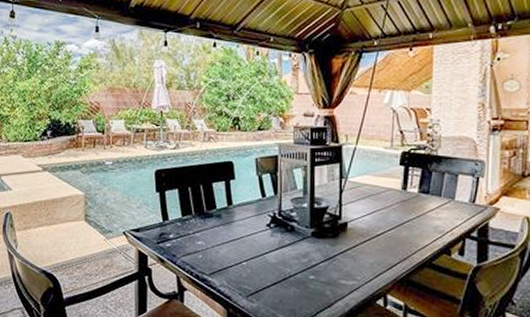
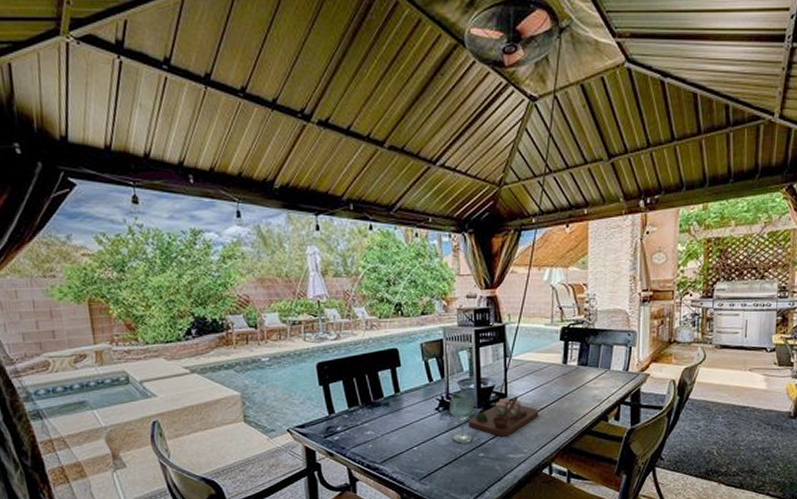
wine glass: none [281,209,307,264] -> present [449,391,475,444]
platter: none [300,219,375,261] -> present [468,396,539,437]

